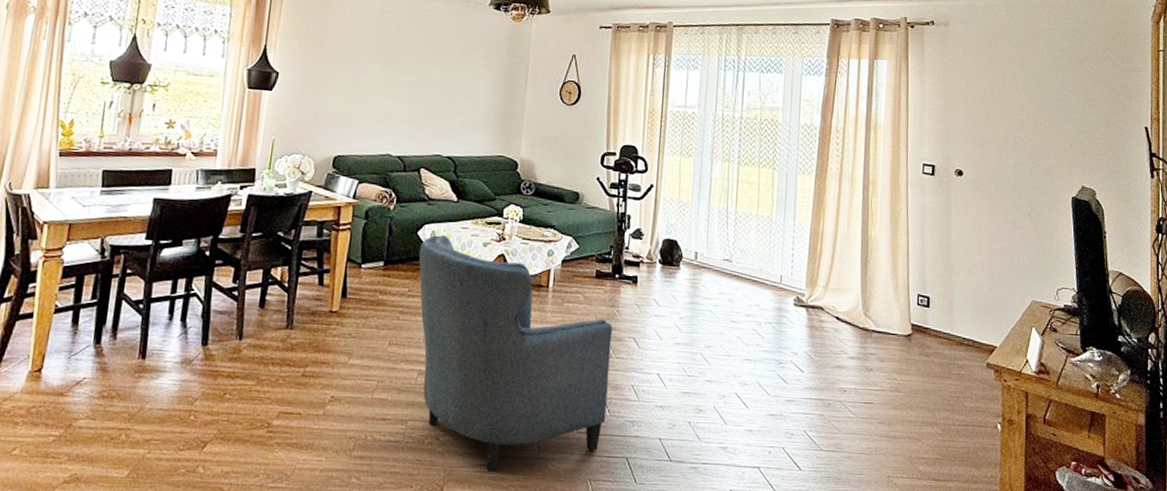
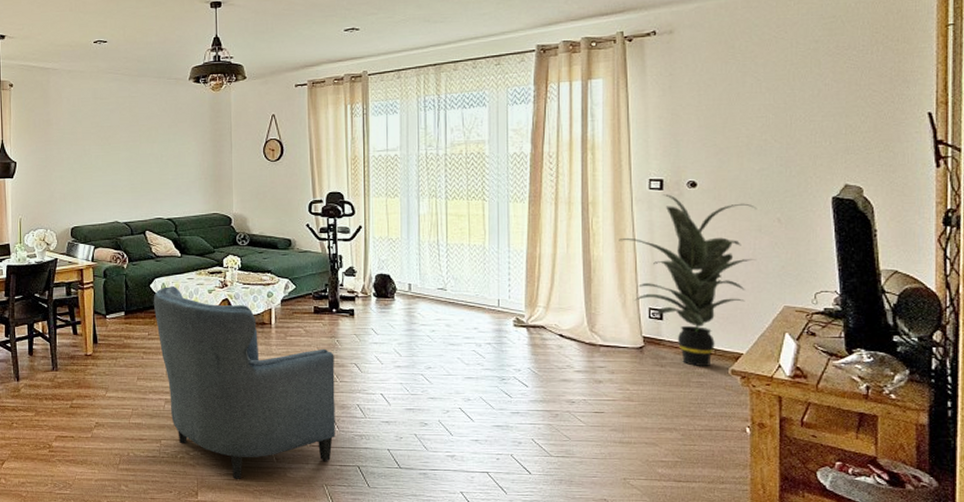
indoor plant: none [894,180,1012,358] -> present [619,194,757,366]

